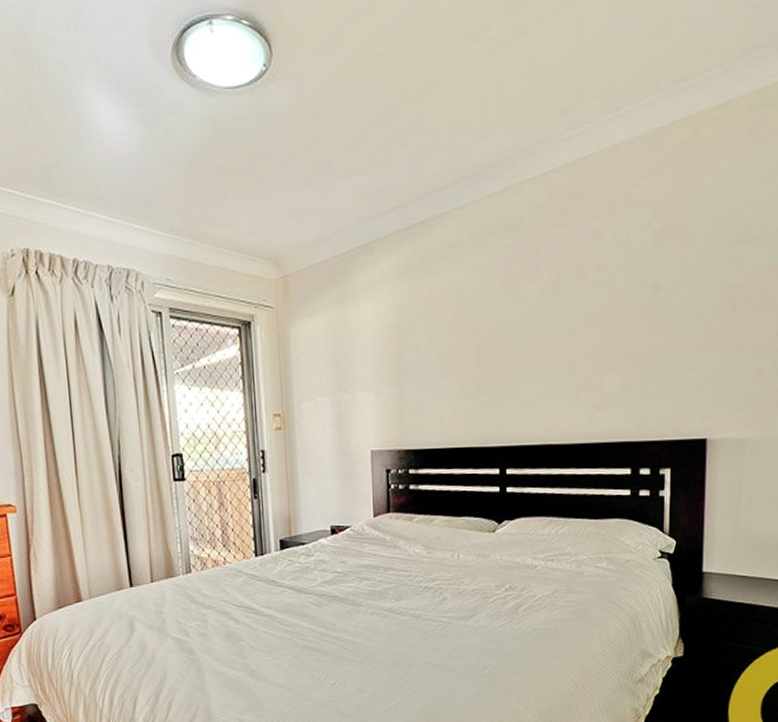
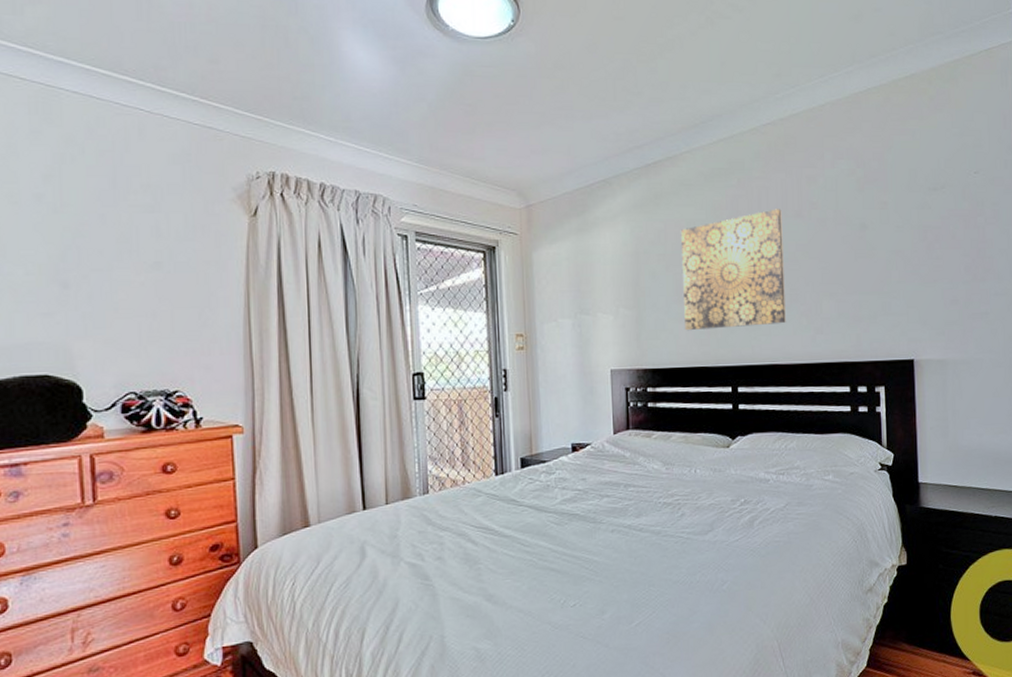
wall art: none [449,270,563,409] -> present [681,209,786,331]

